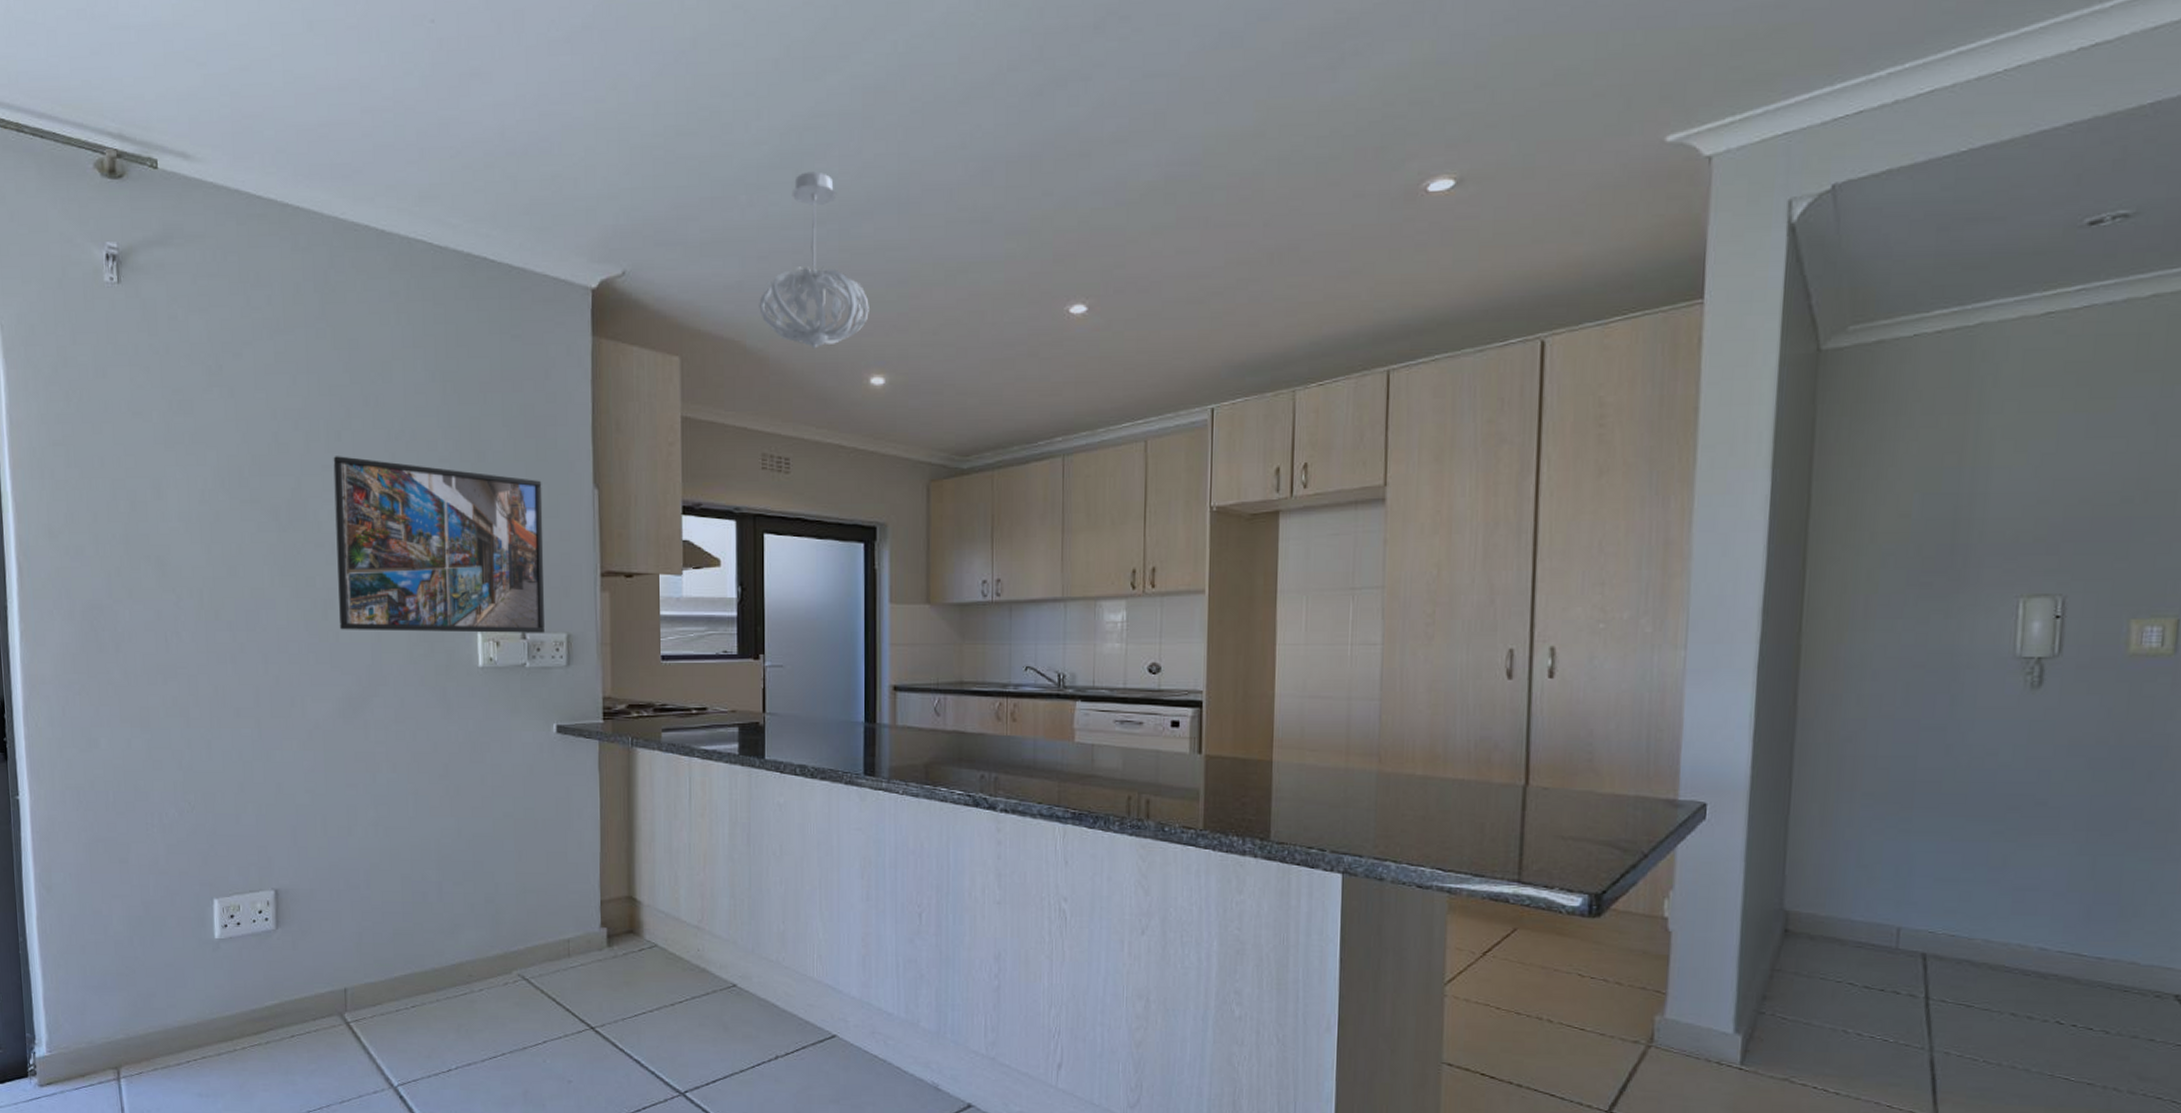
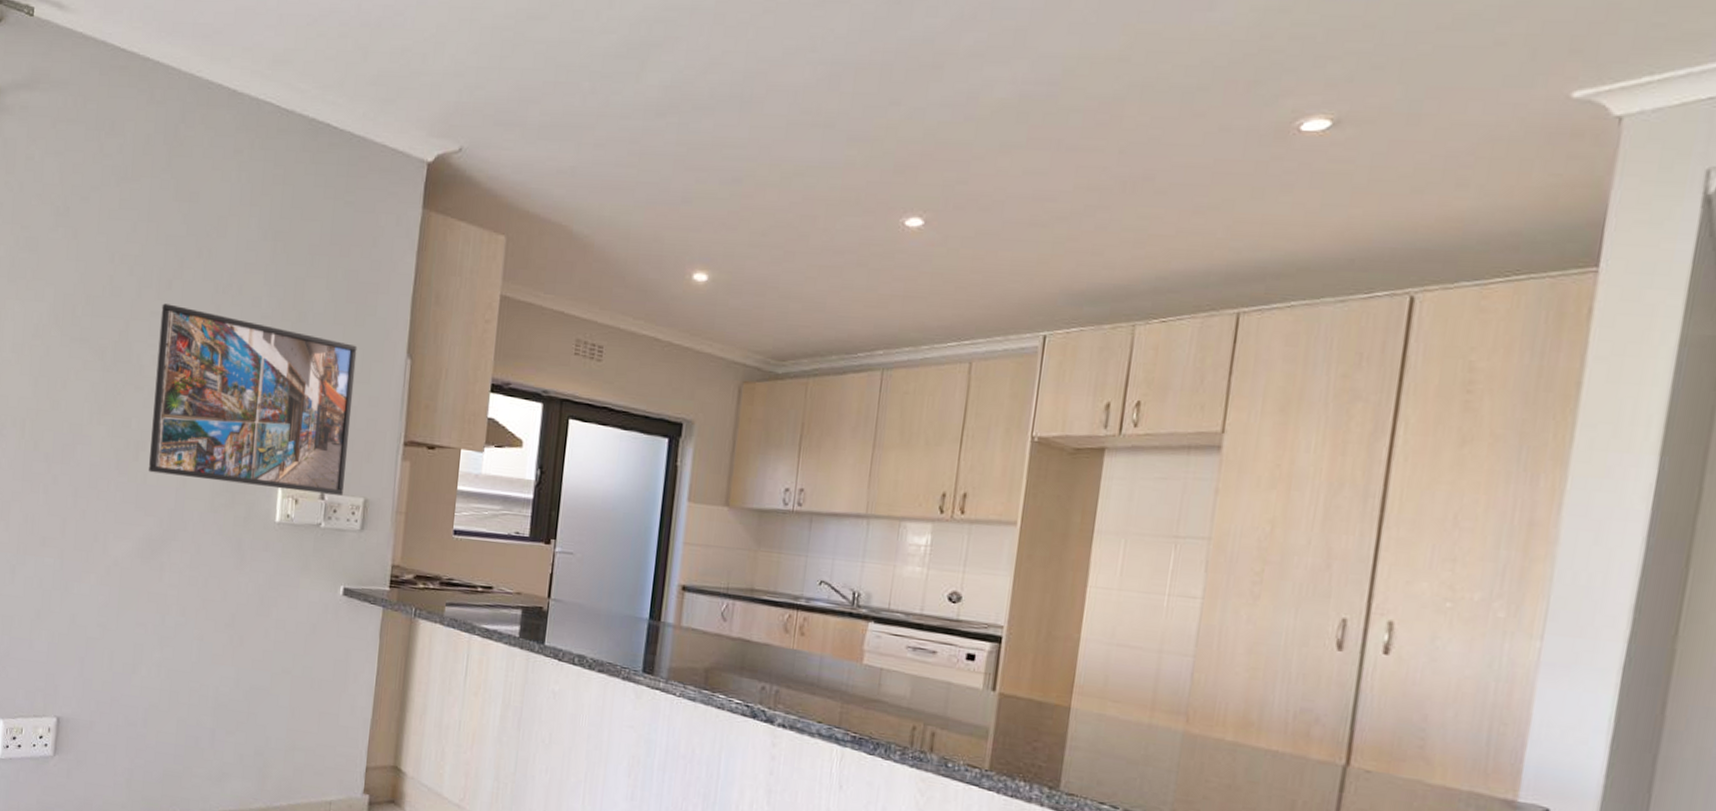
pendant light: present [759,171,869,349] -> none [589,63,701,240]

